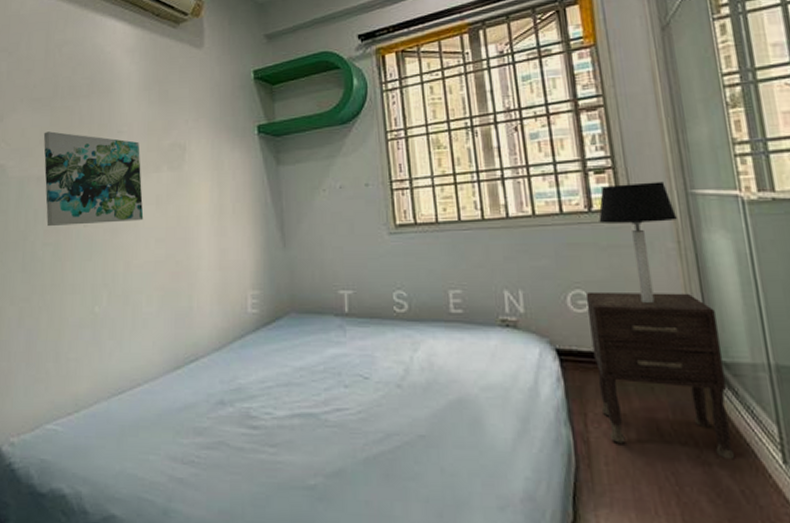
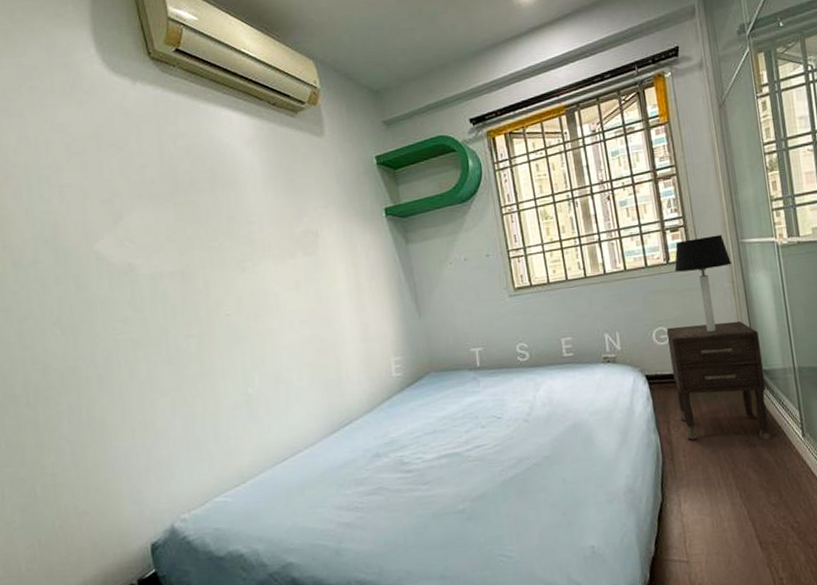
wall art: present [43,131,144,227] -> none [169,226,285,320]

